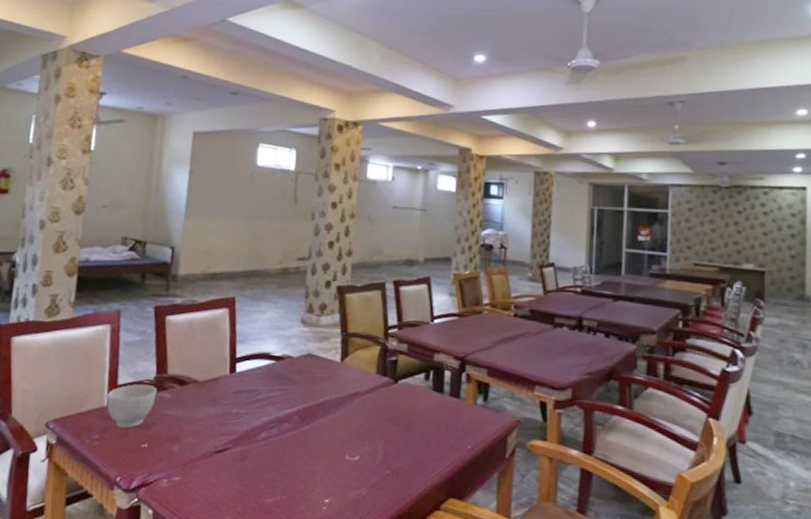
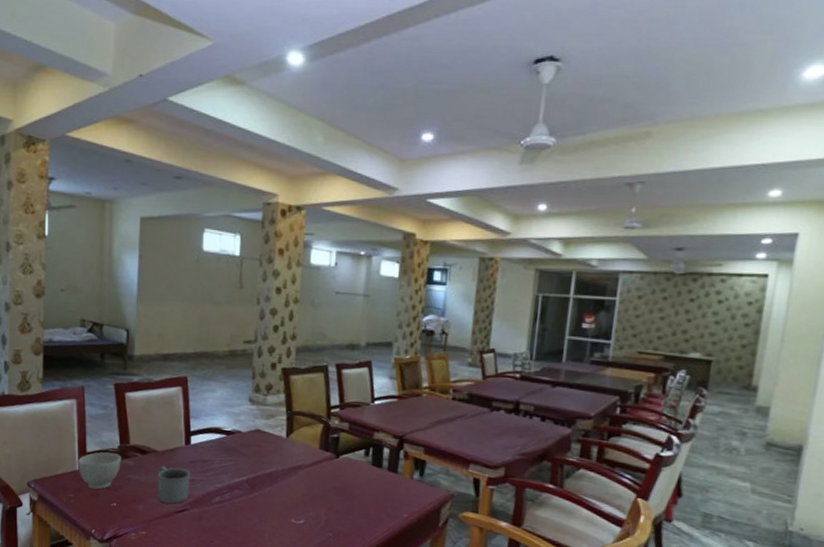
mug: none [196,398,235,442] -> present [157,466,191,504]

